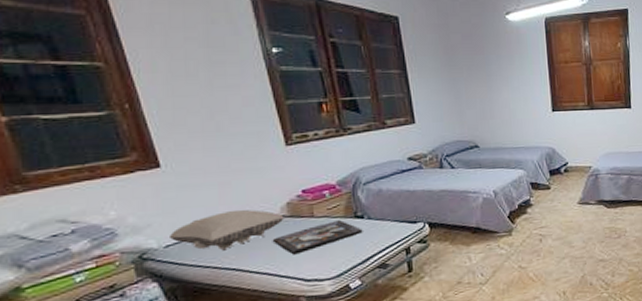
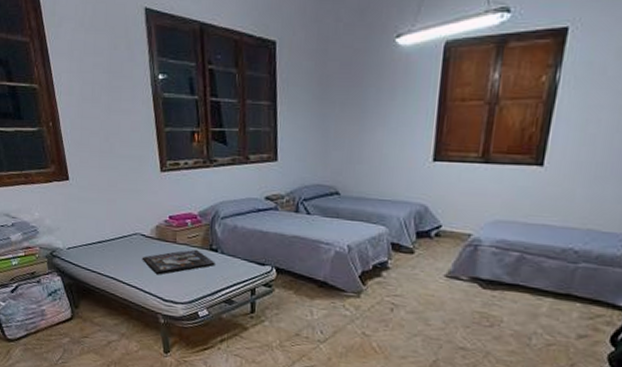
pillow: present [170,209,284,251] -> none [71,225,153,260]

